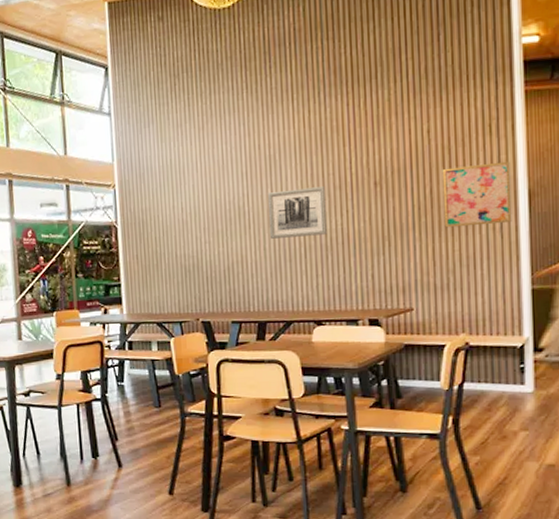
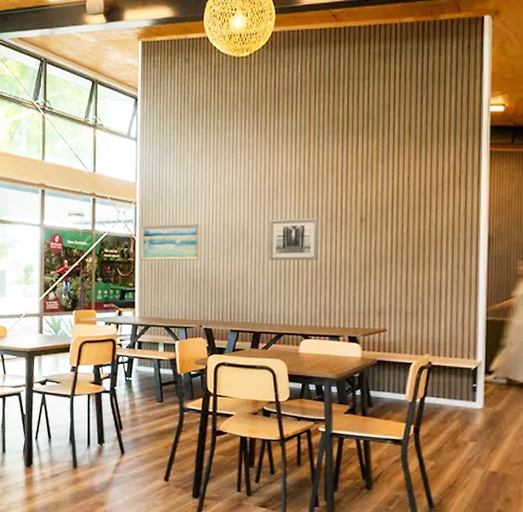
wall art: none [121,204,191,250] -> present [140,224,199,260]
wall art: present [442,161,512,228] -> none [417,209,474,262]

